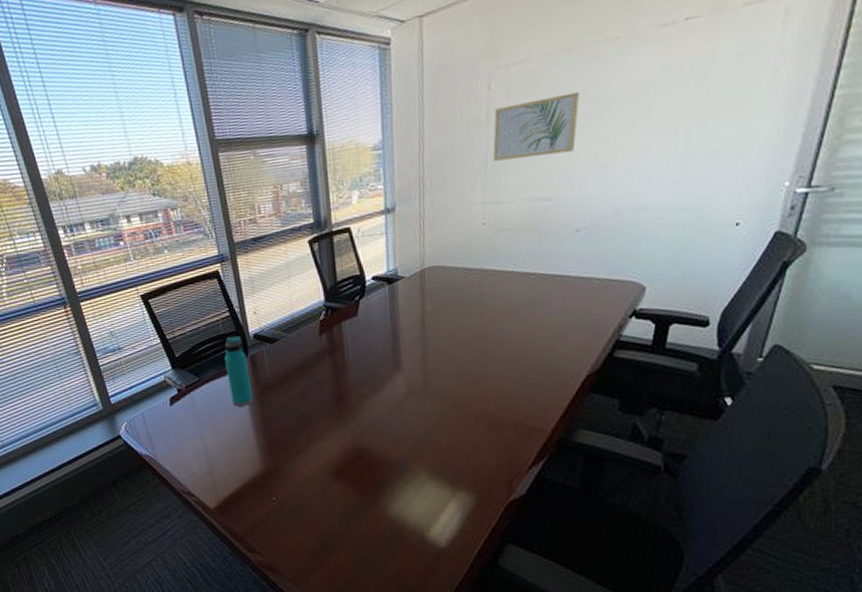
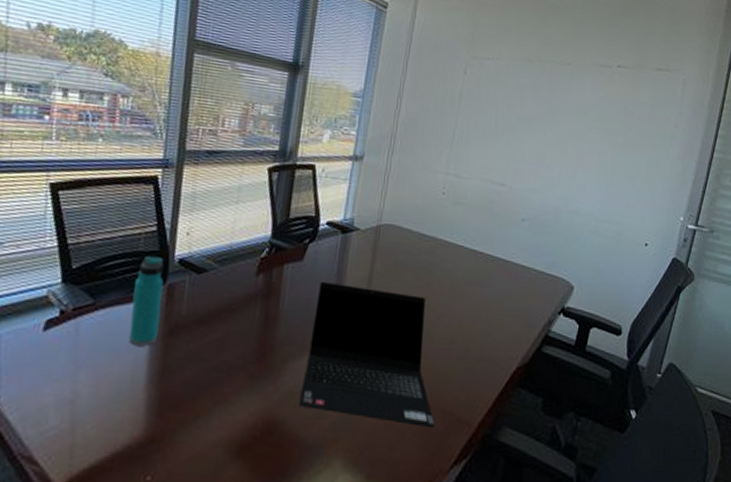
laptop computer: none [377,326,508,439] -> present [298,281,435,427]
wall art: present [493,91,580,161] -> none [460,91,537,148]

